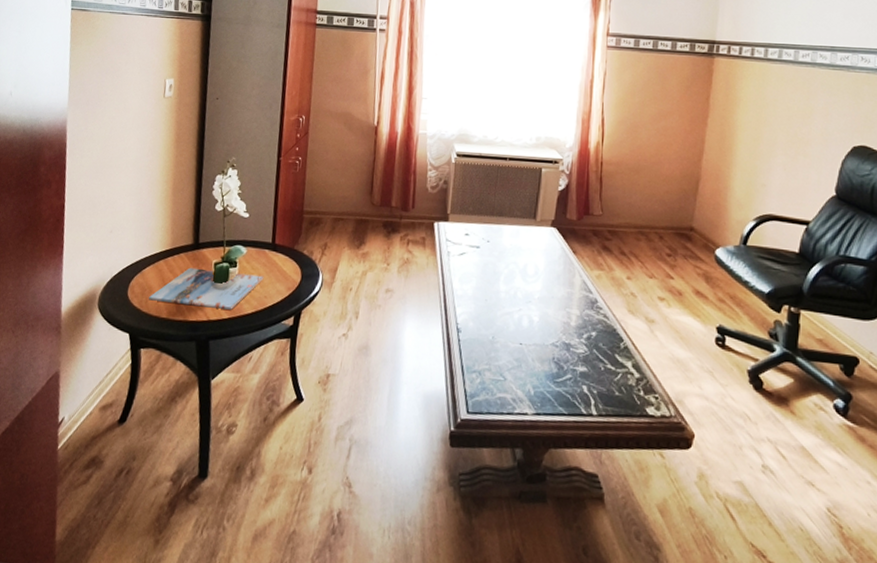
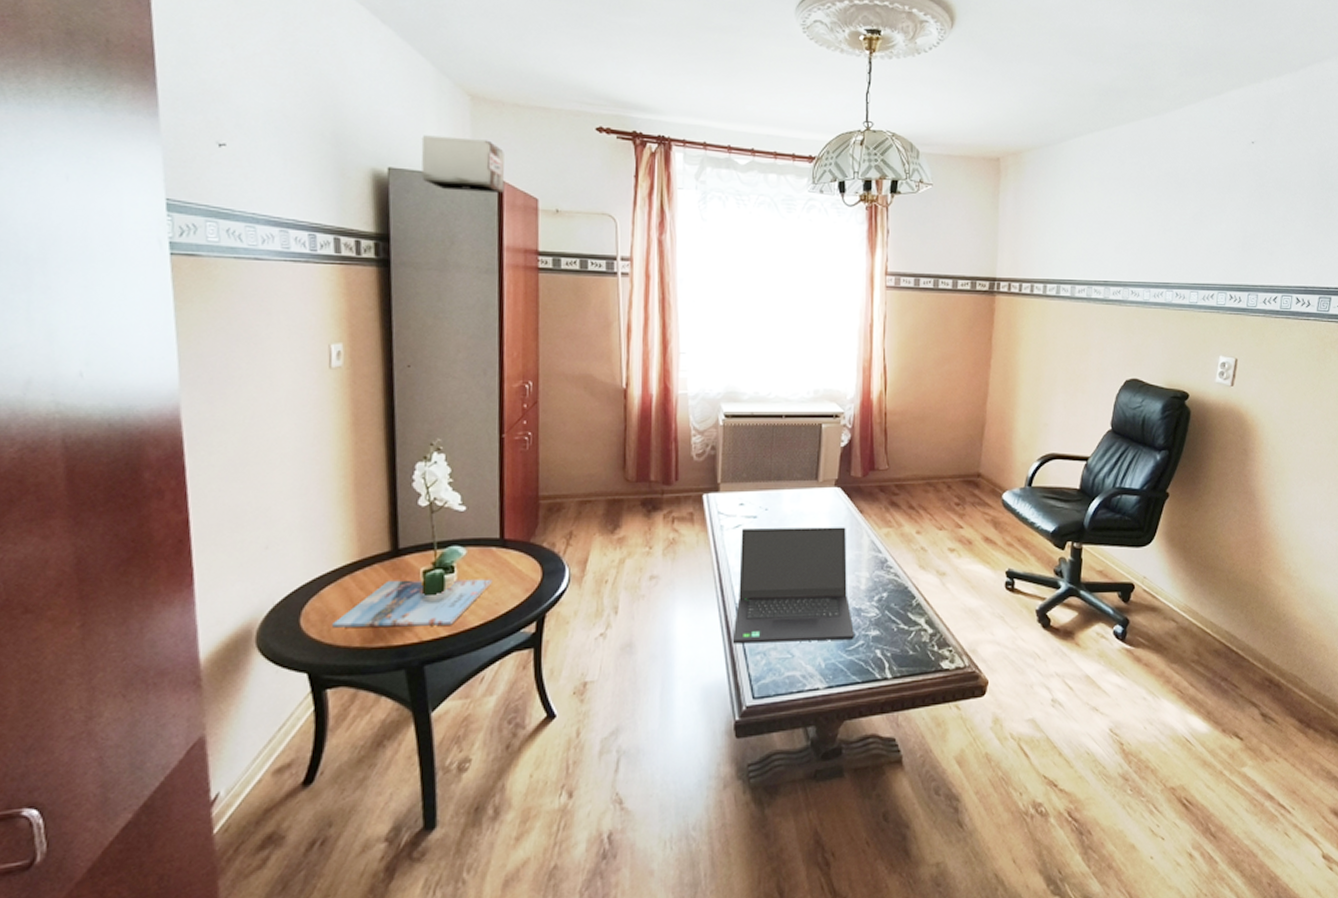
laptop: none [452,257,563,372] -> present [732,527,854,644]

